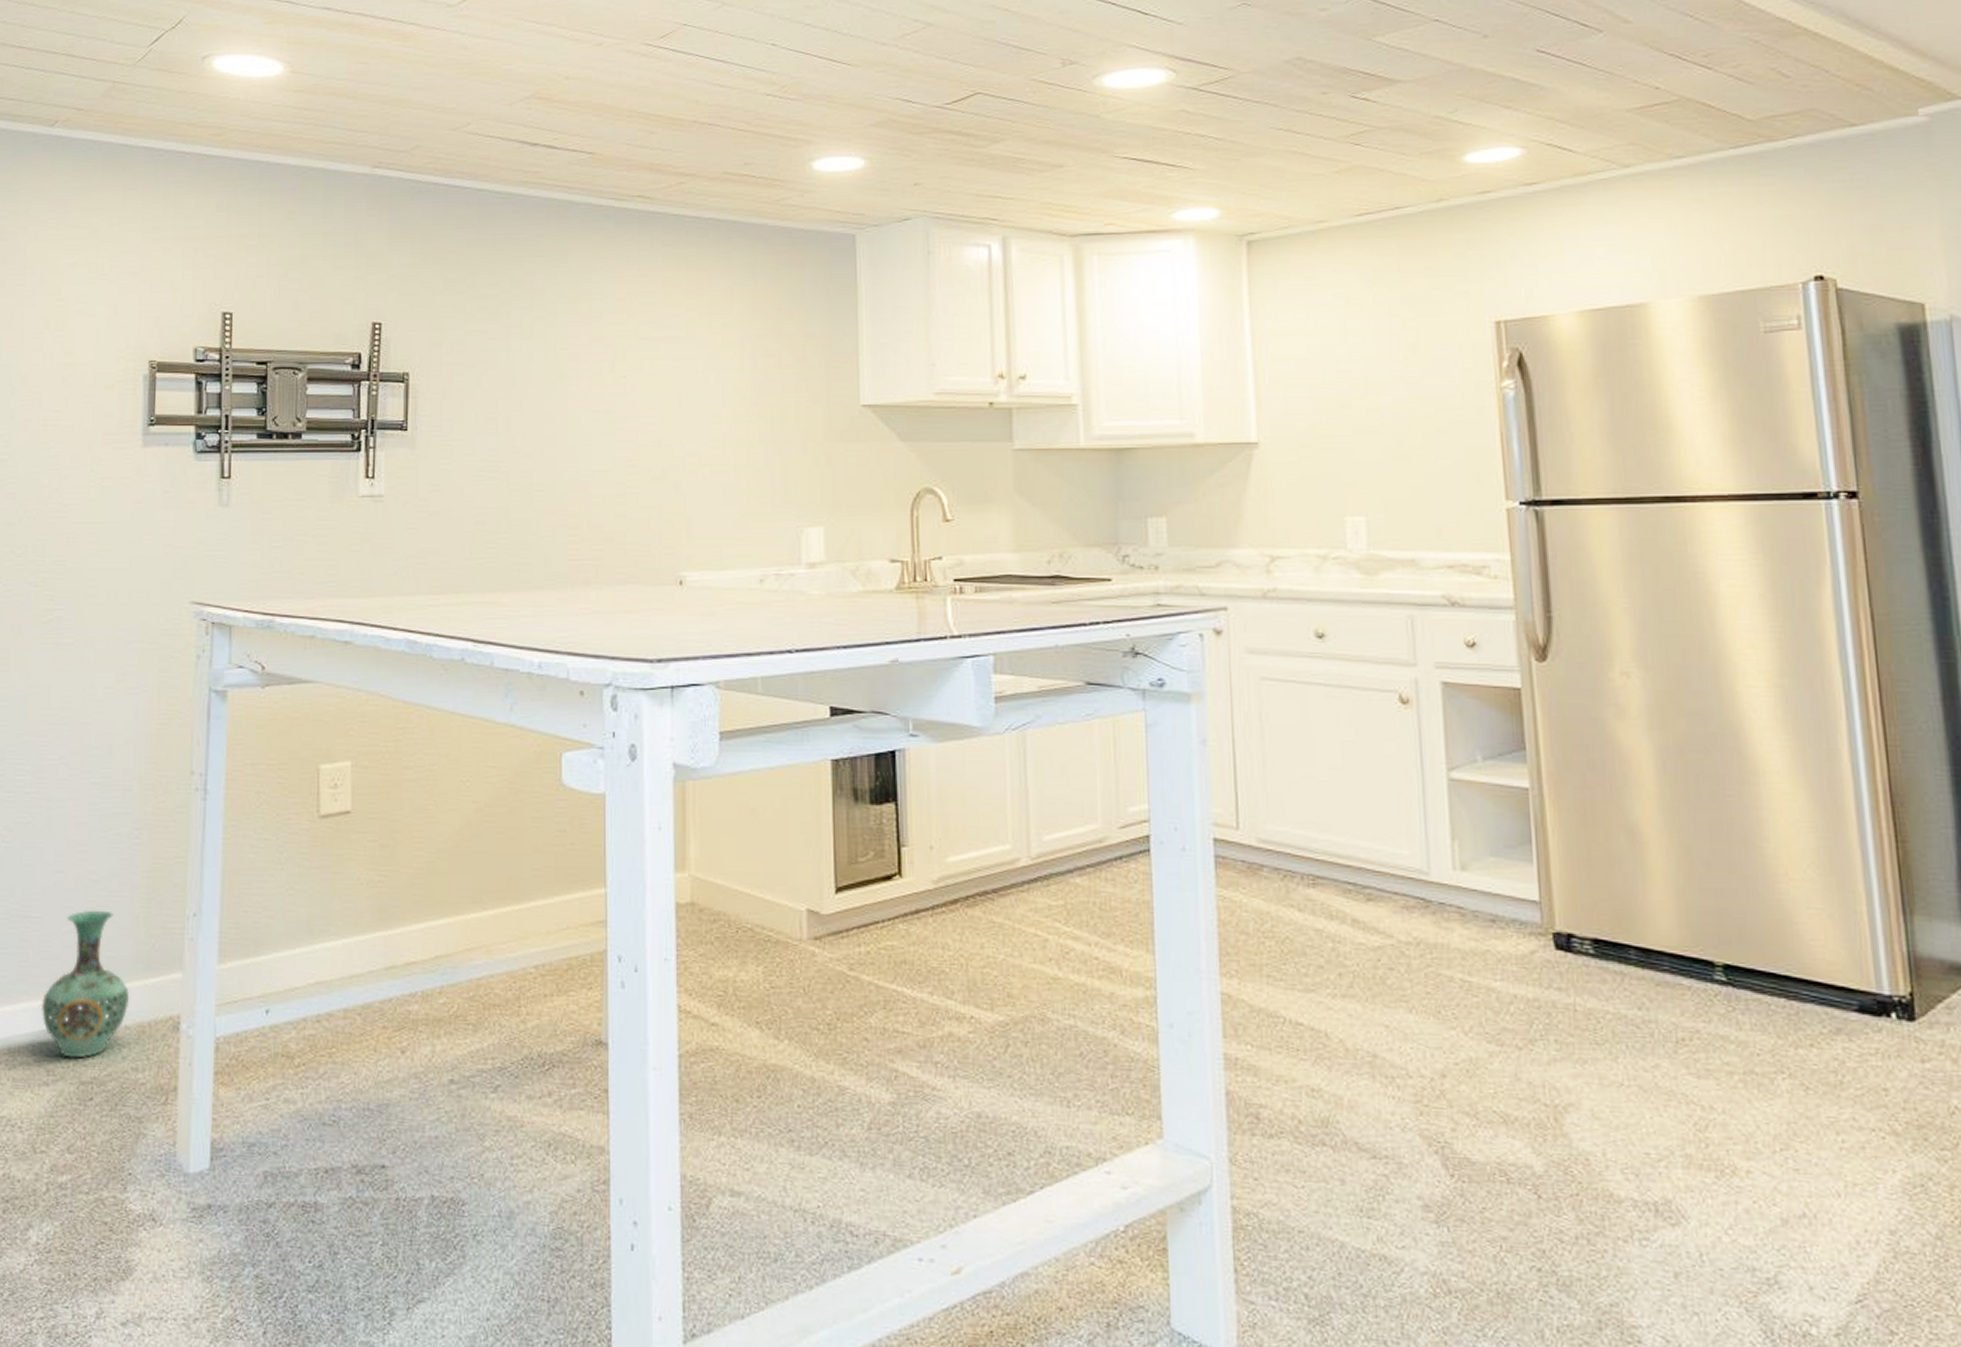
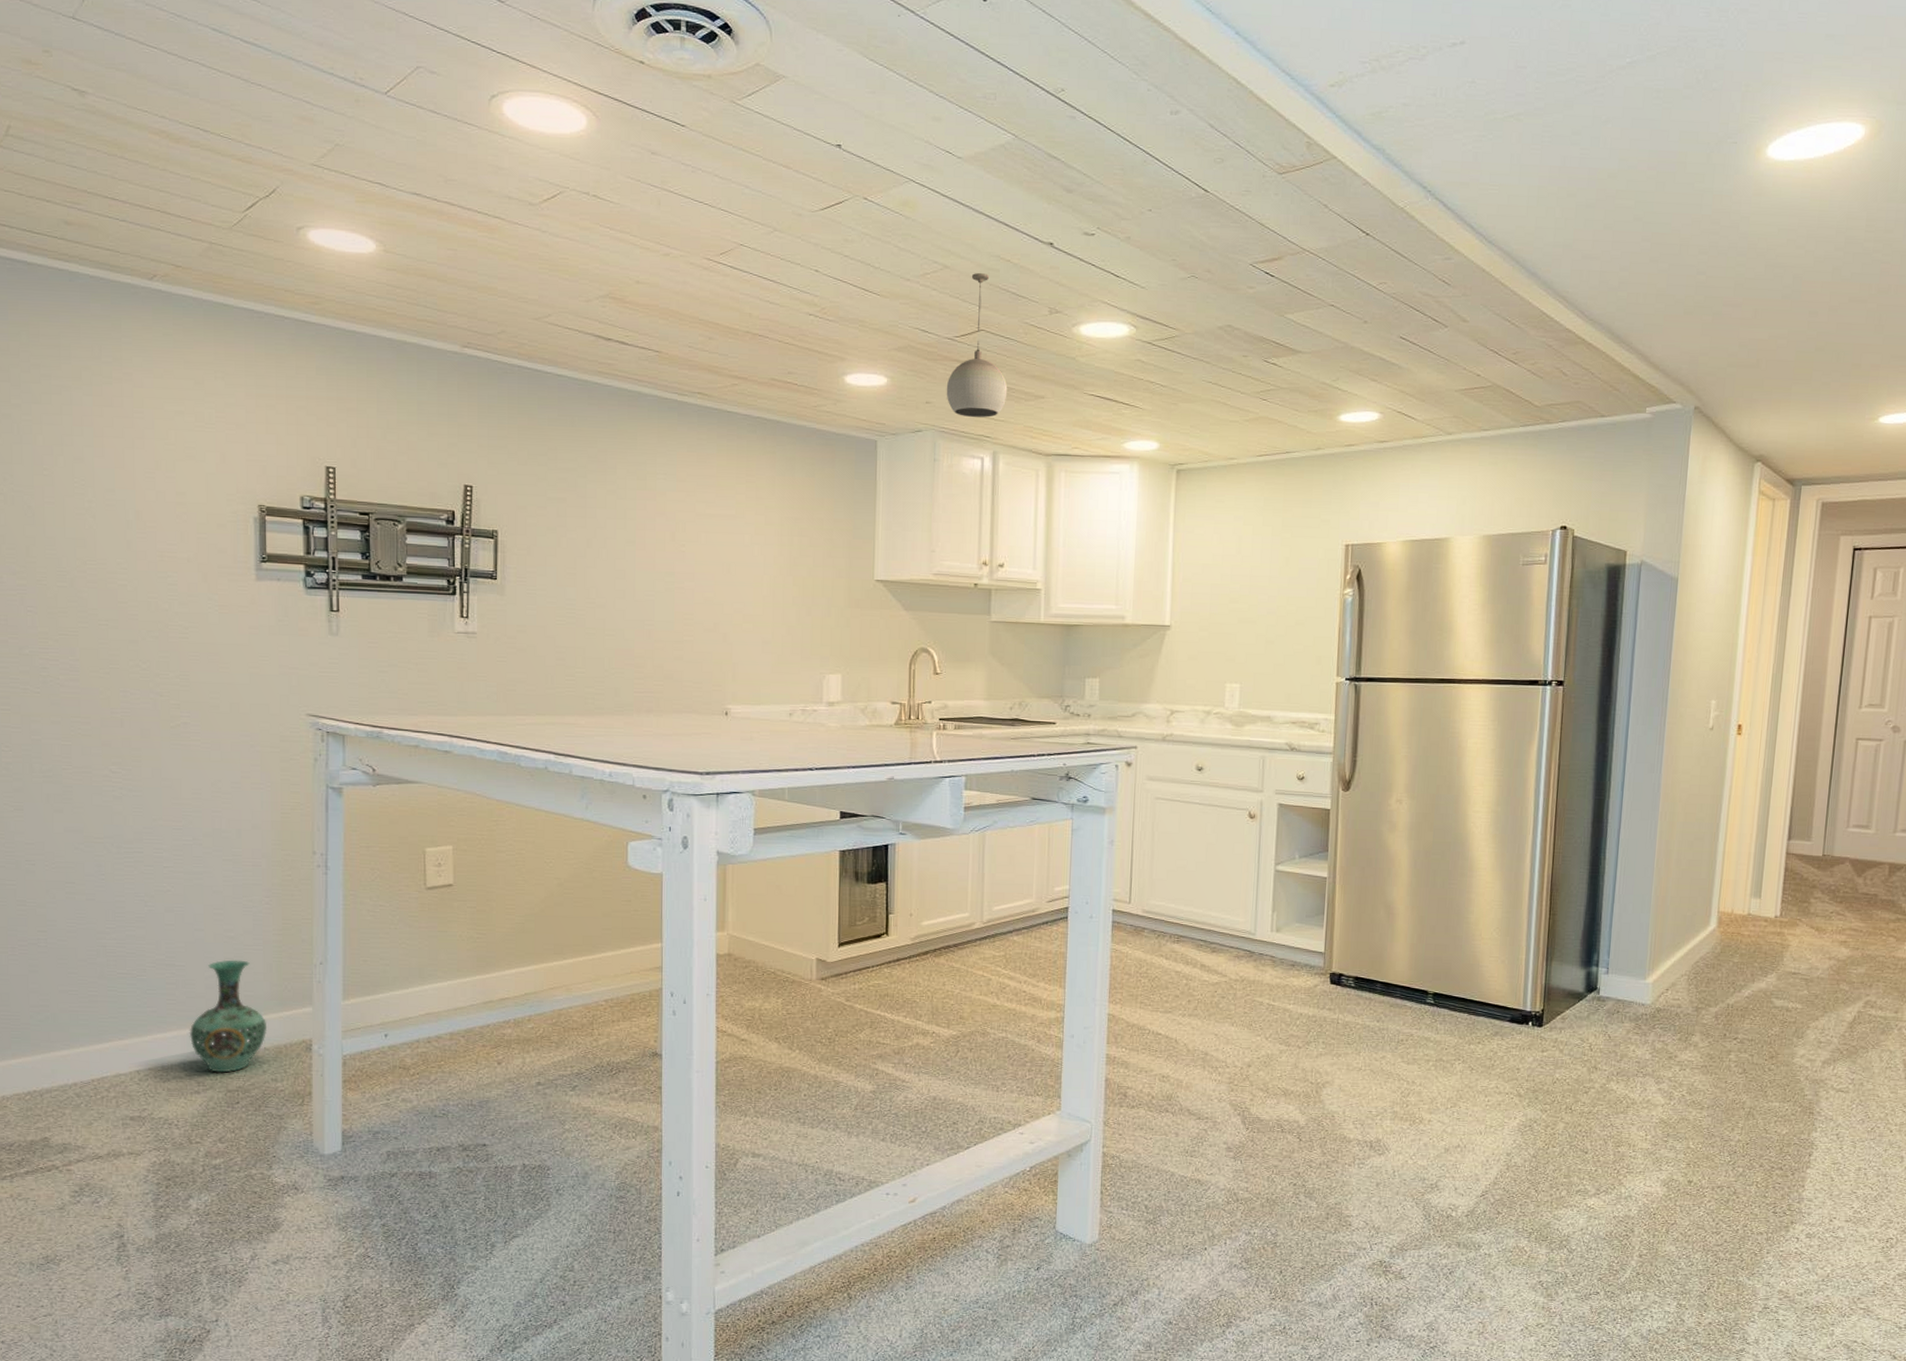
pendant light: none [938,26,1016,198] -> present [946,272,1008,418]

